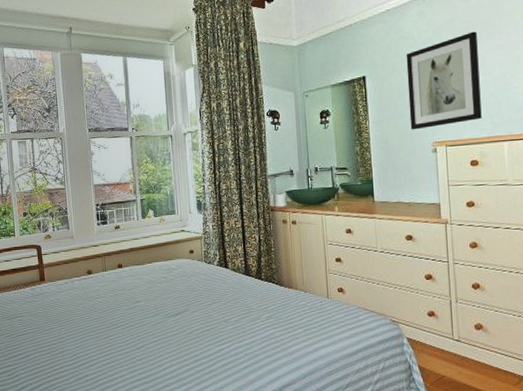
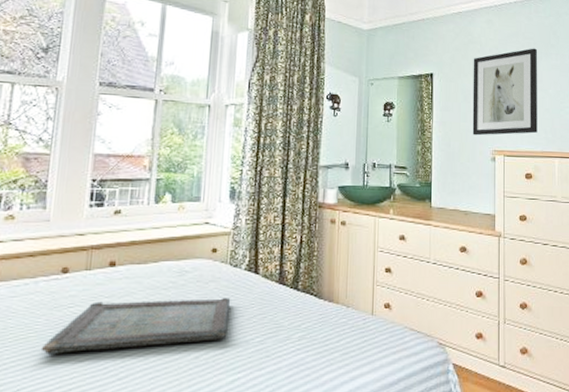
serving tray: none [83,288,210,331] -> present [40,298,231,354]

